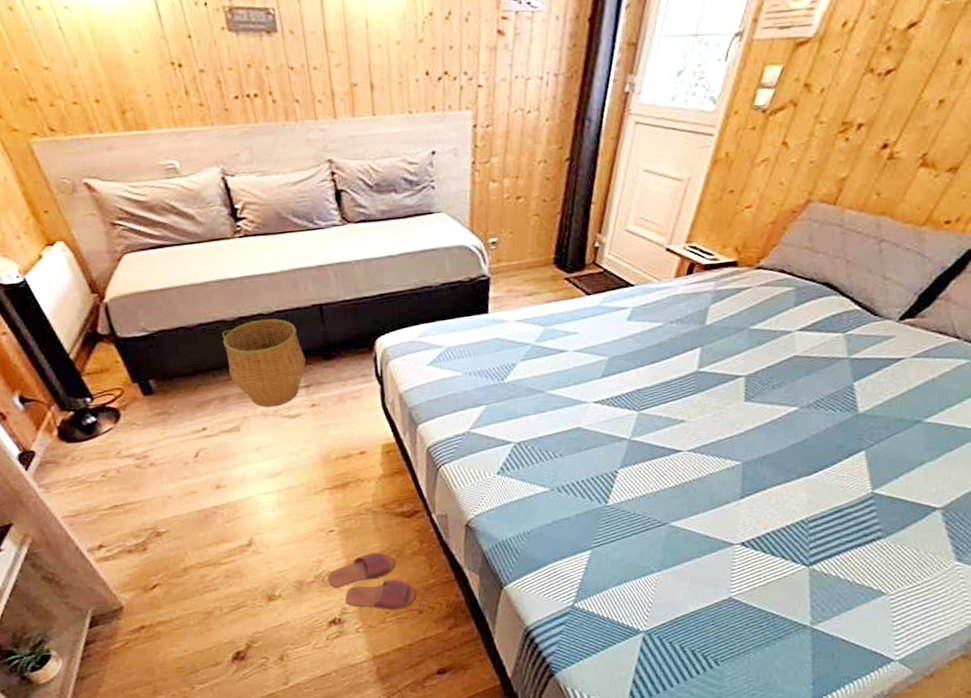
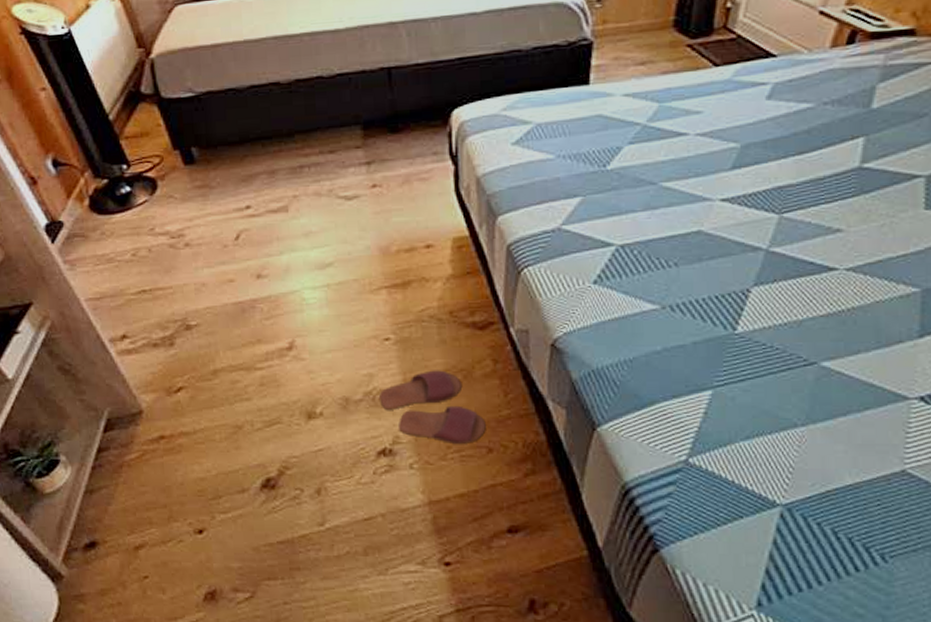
basket: present [222,318,306,408] -> none [275,82,369,186]

